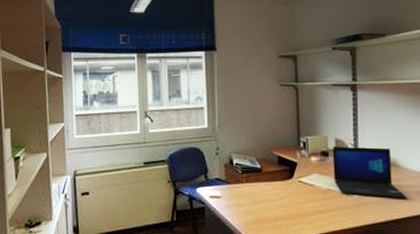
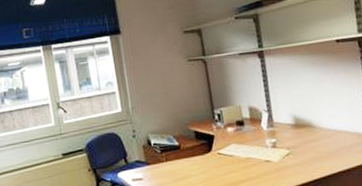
laptop: present [332,147,407,200] -> none [246,110,326,161]

